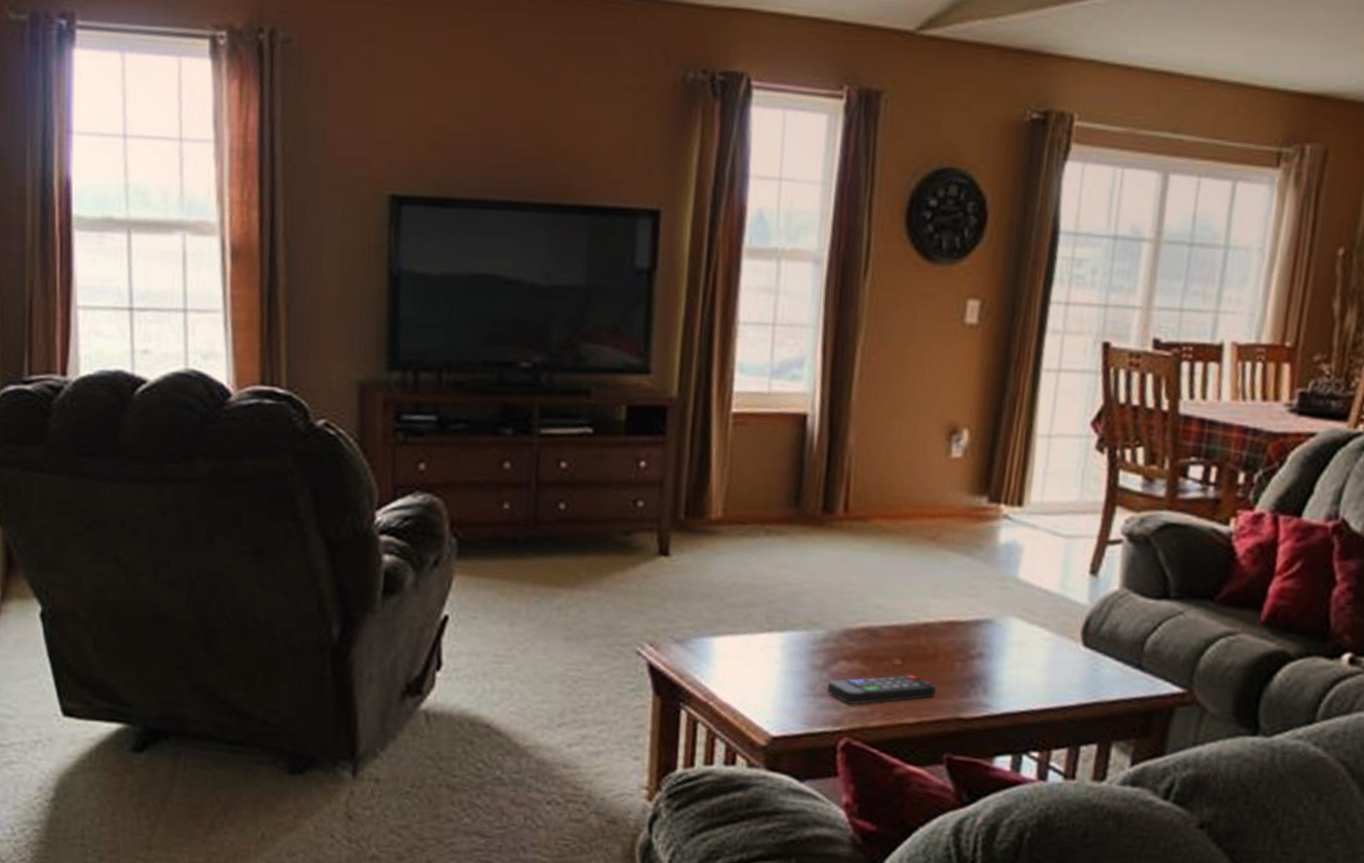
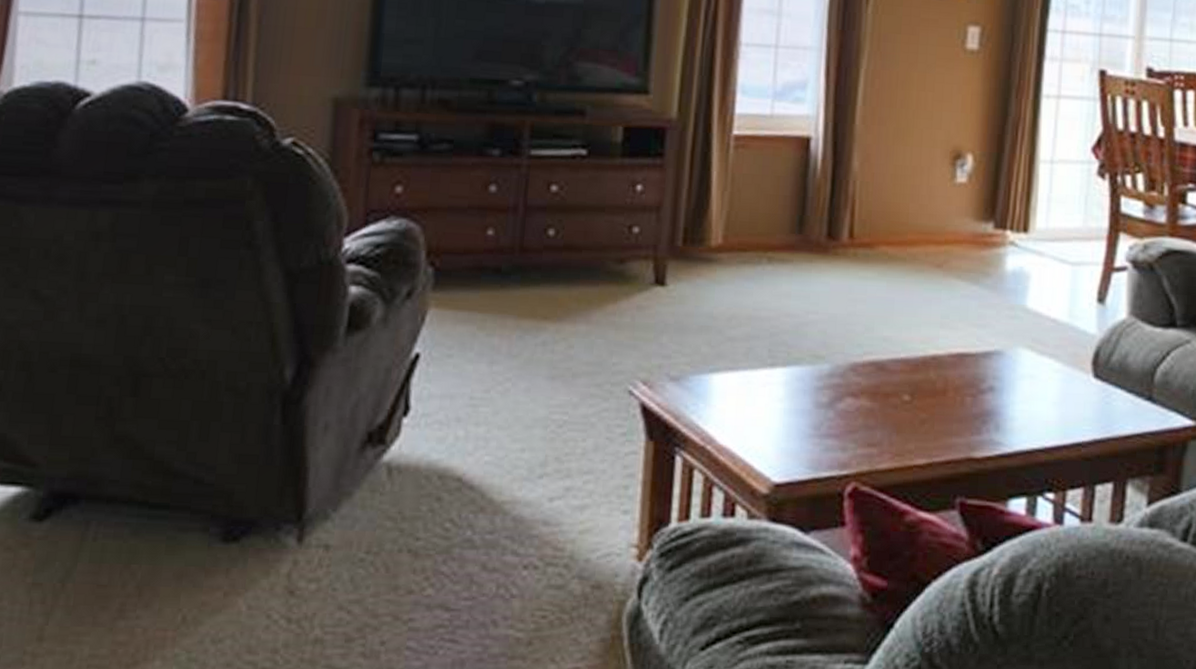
remote control: present [828,674,937,705] -> none [833,411,947,446]

